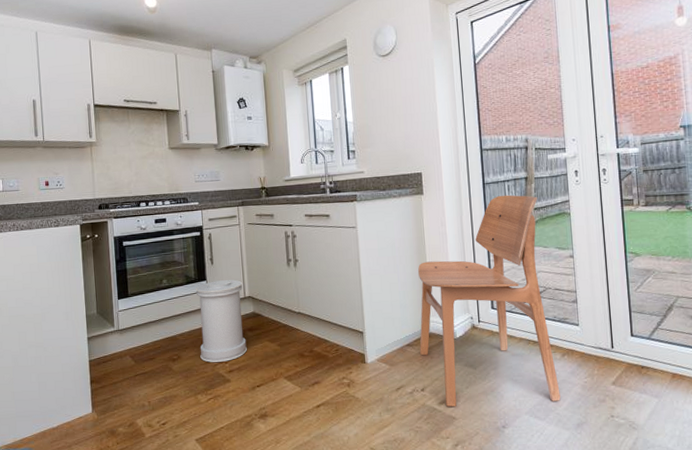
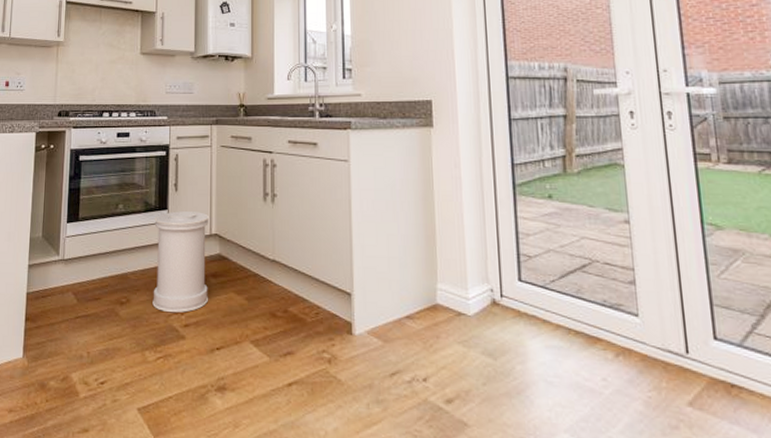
dining chair: present [418,195,561,407] -> none [422,135,614,419]

